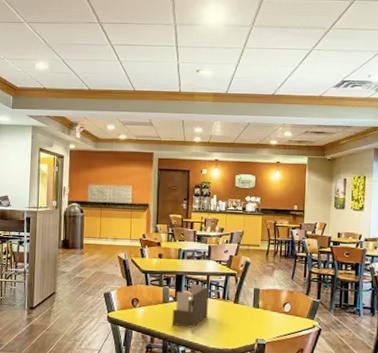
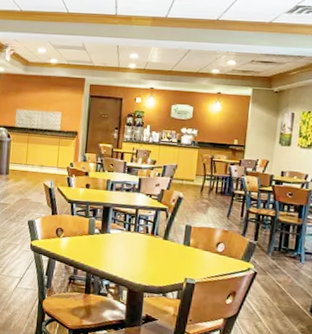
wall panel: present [172,284,209,328] -> none [96,217,137,262]

